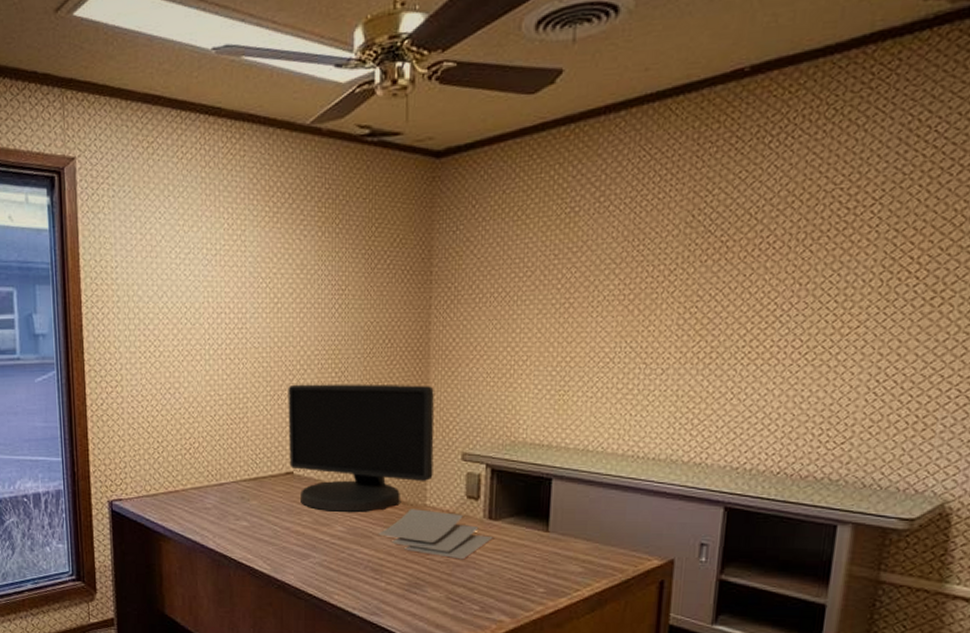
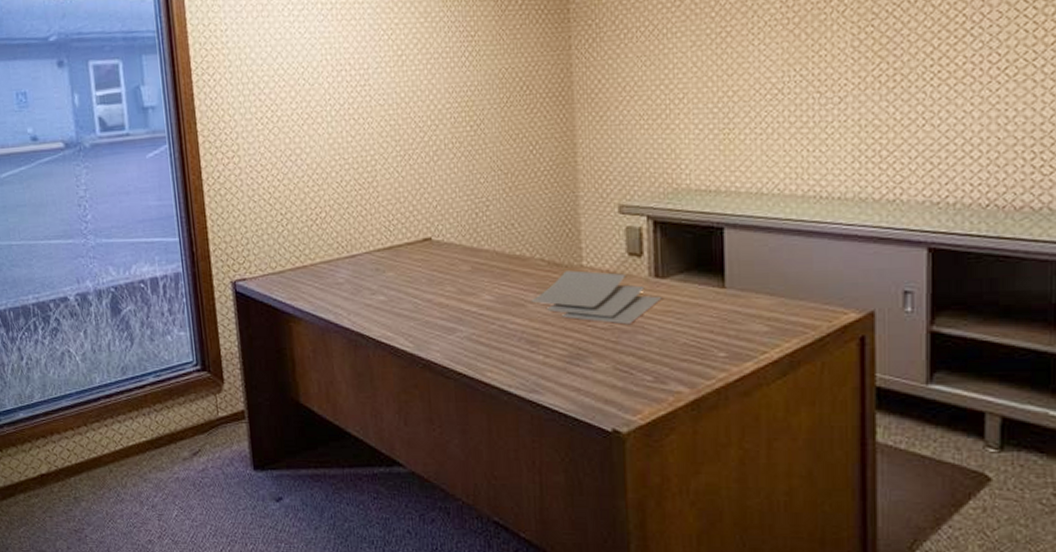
monitor: present [288,384,434,512] -> none [419,133,588,279]

